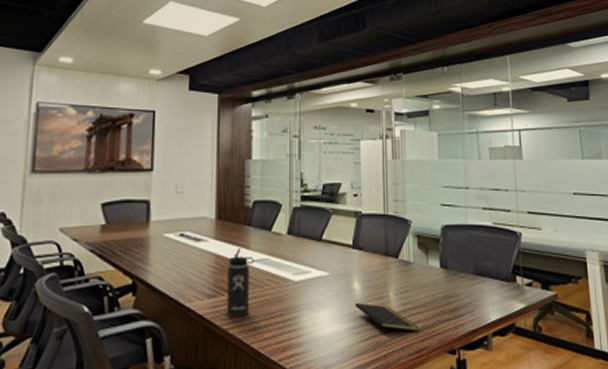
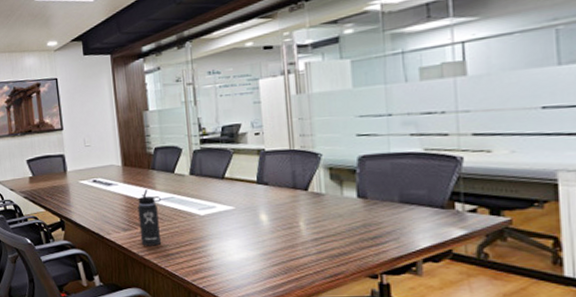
notepad: present [355,302,419,335] -> none [263,232,334,261]

